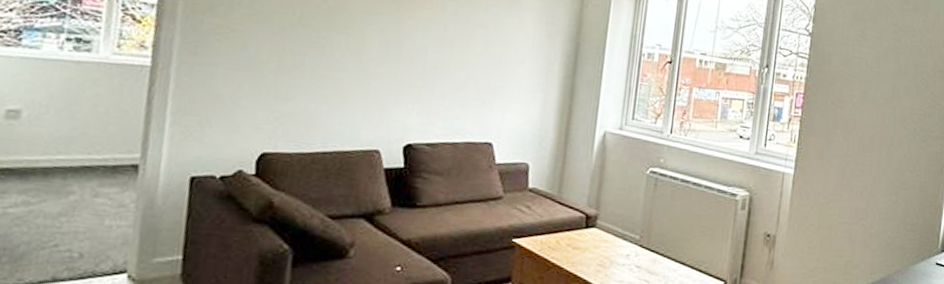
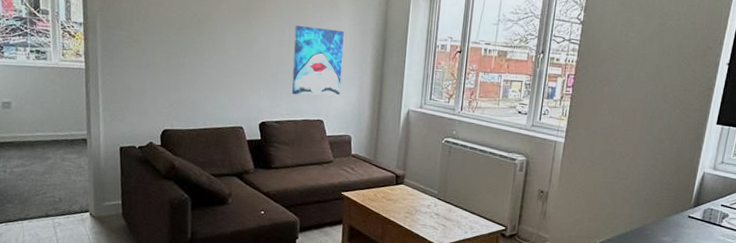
wall art: none [451,21,526,113] -> present [291,25,344,96]

